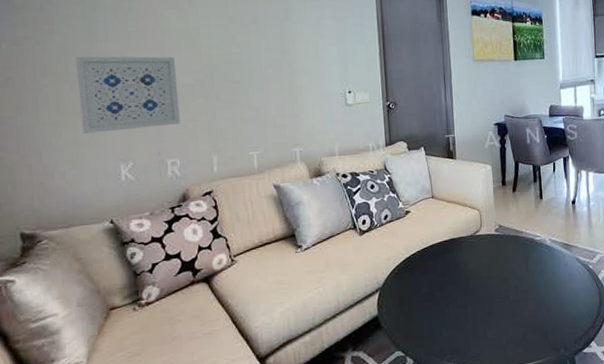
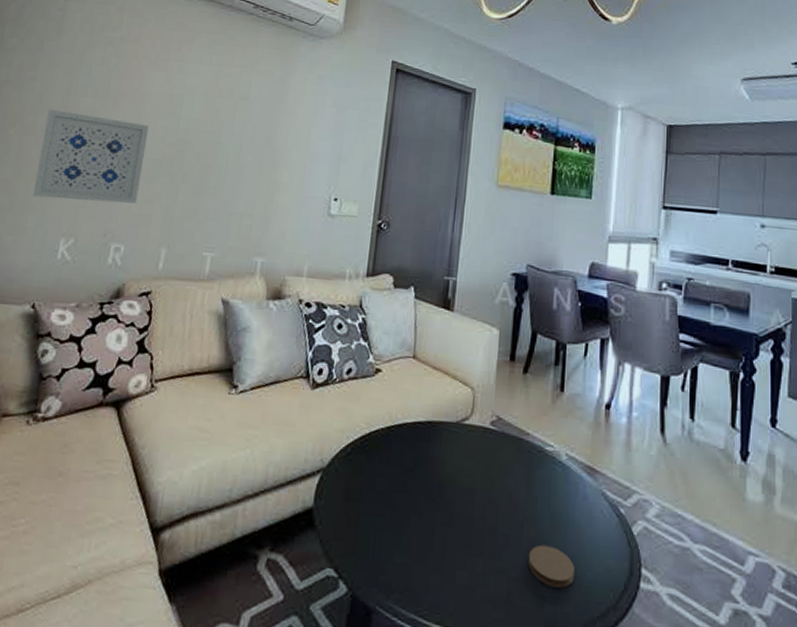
coaster: none [533,299,565,325] -> present [528,544,575,588]

